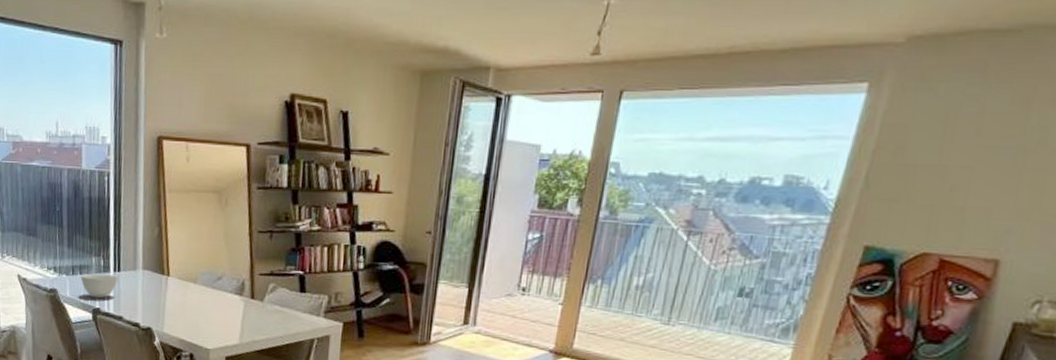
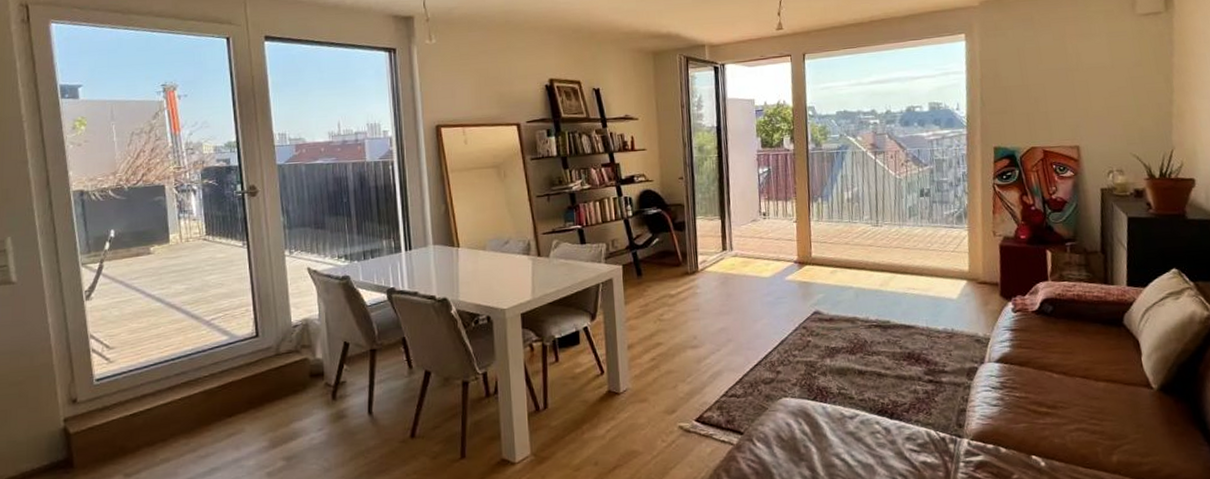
bowl: present [80,273,119,299] -> none [372,254,410,279]

